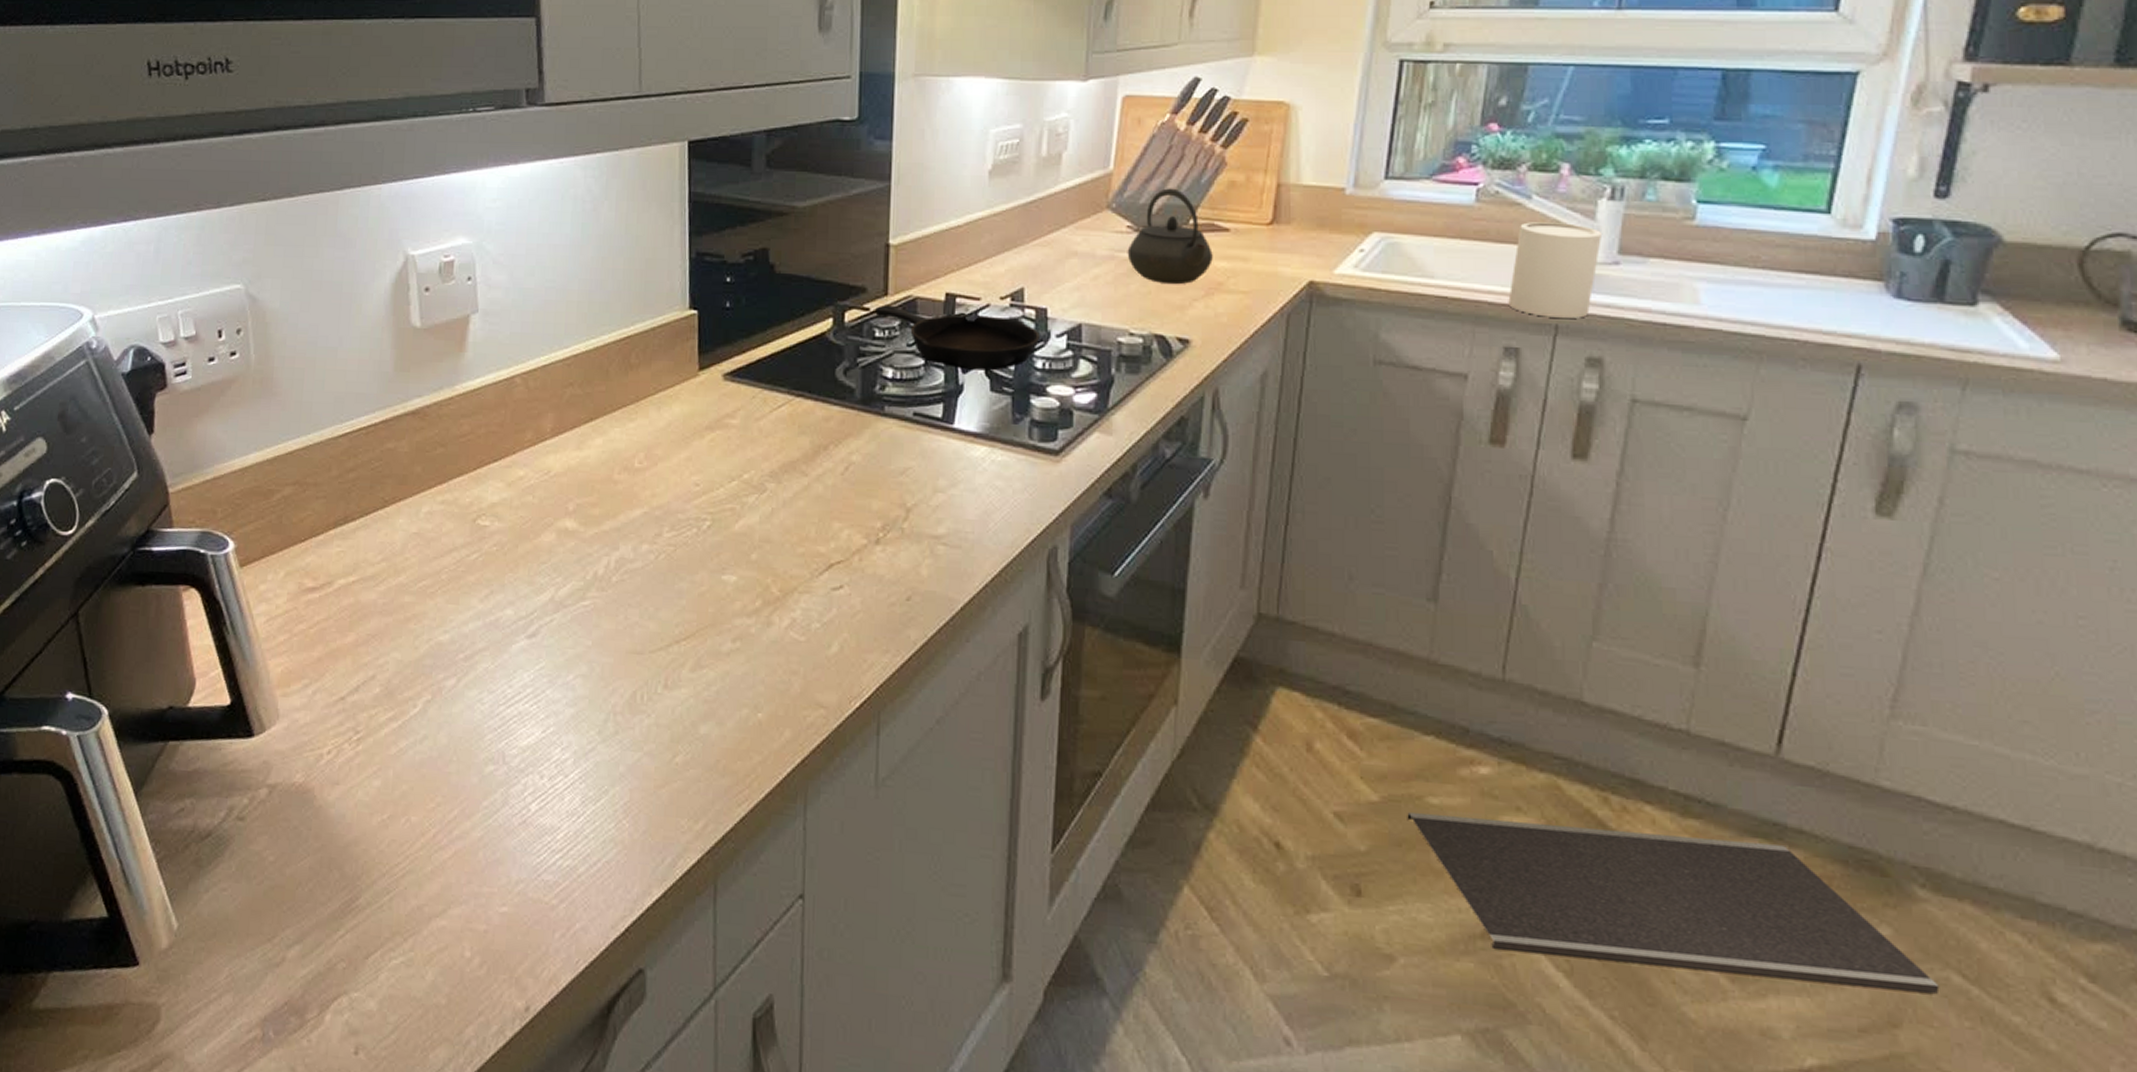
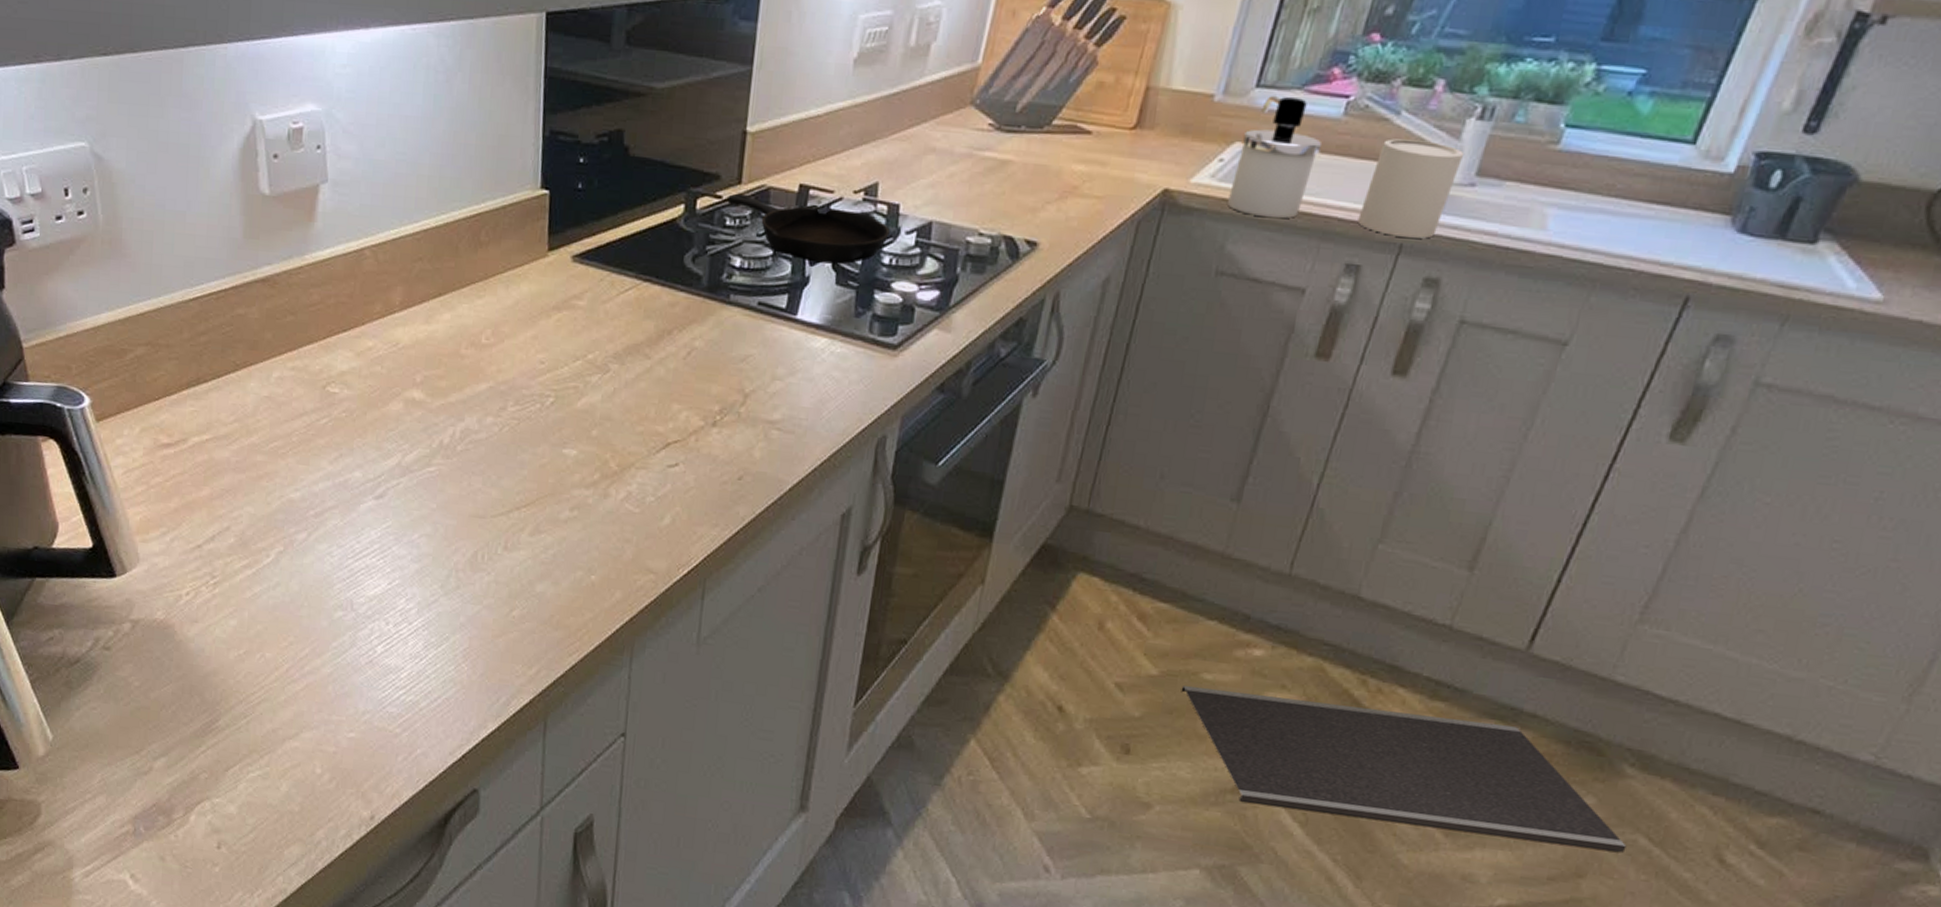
kettle: present [1127,188,1213,285] -> none [985,86,1072,187]
soap dispenser: none [1373,186,1460,306] -> present [1226,95,1323,219]

